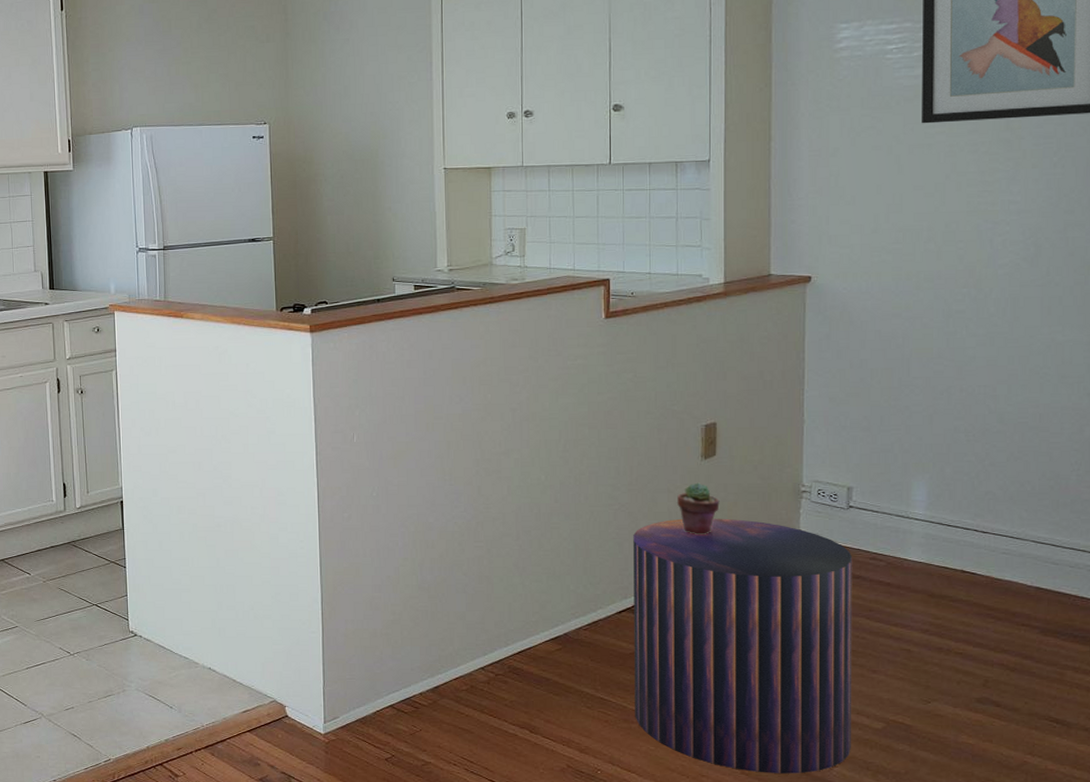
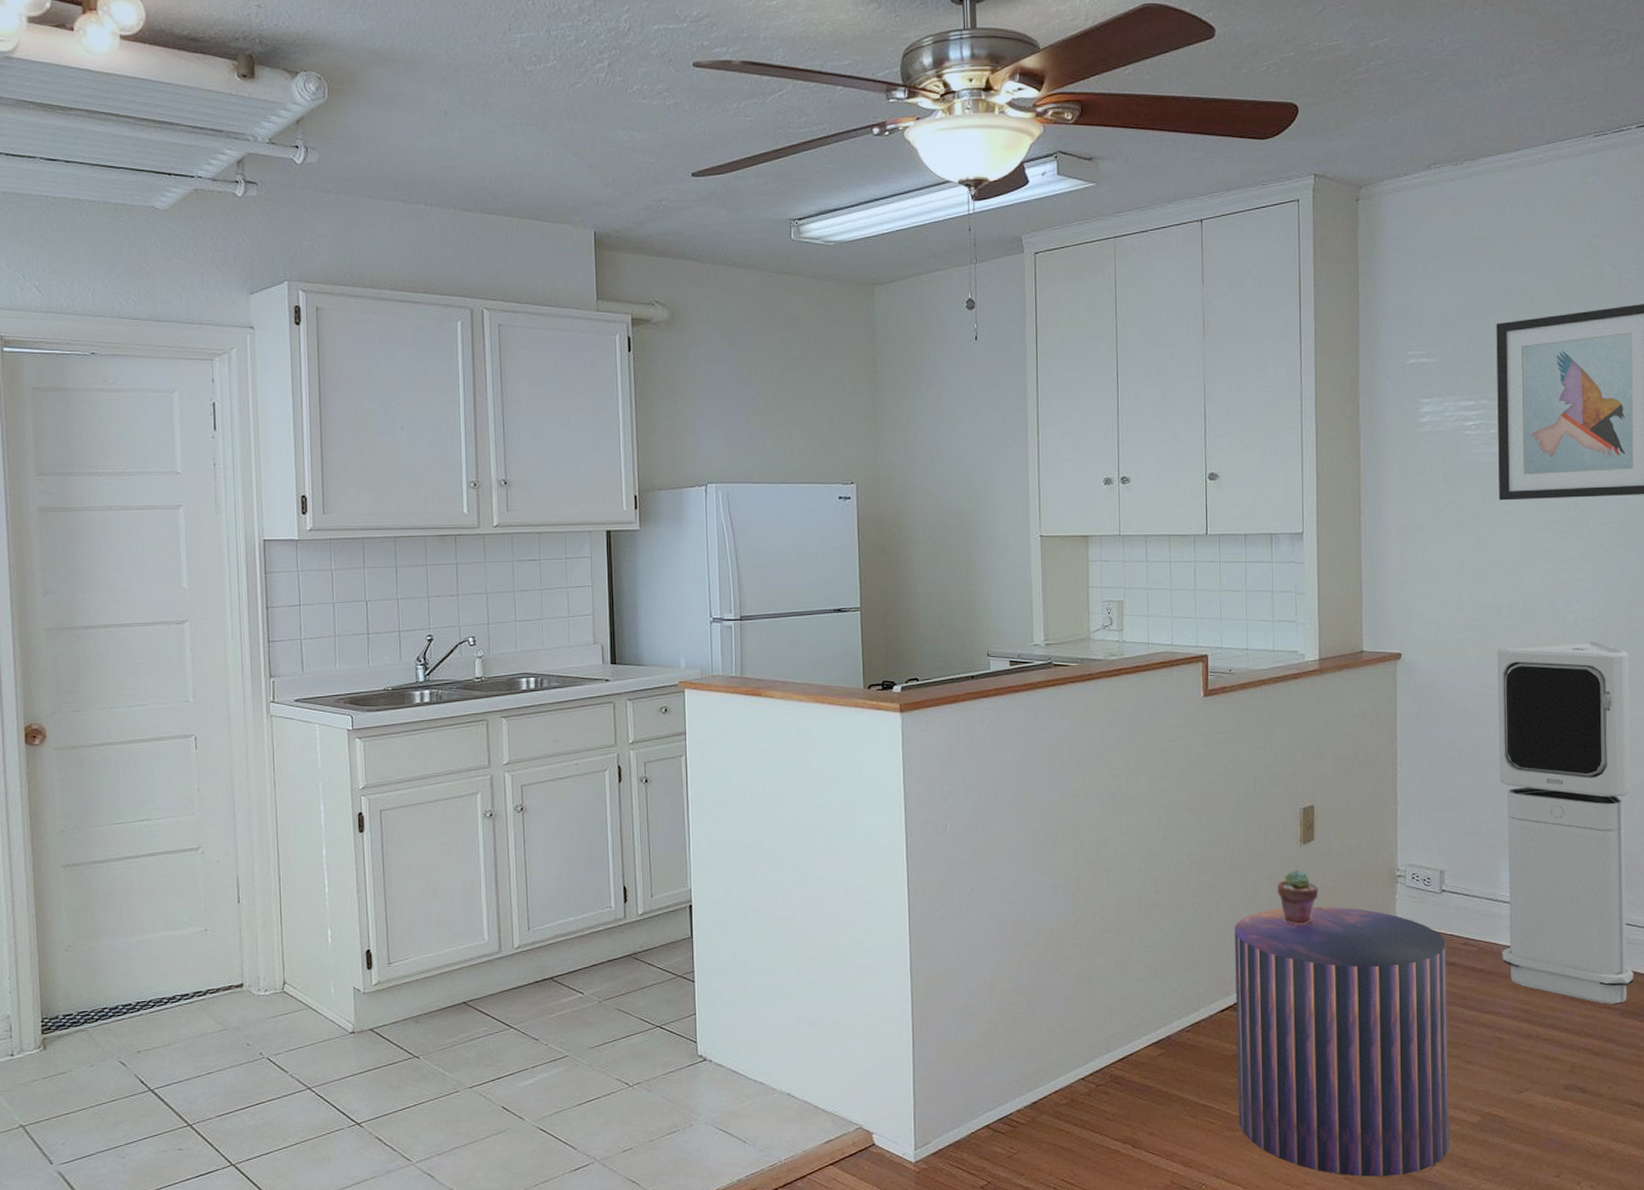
air purifier: none [912,263,1063,622] -> present [1496,641,1634,1004]

